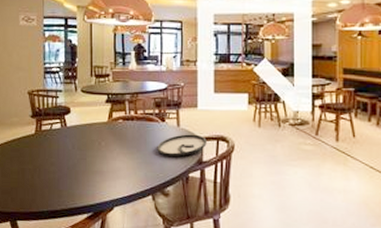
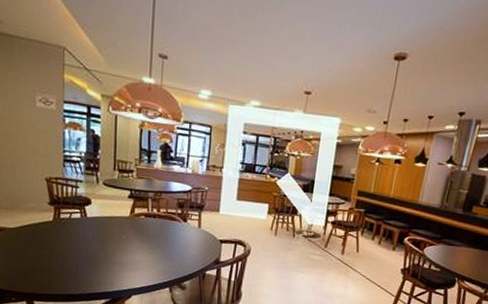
plate: present [157,134,207,157] -> none [177,235,225,256]

